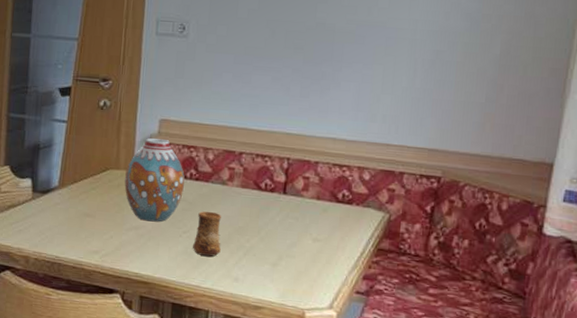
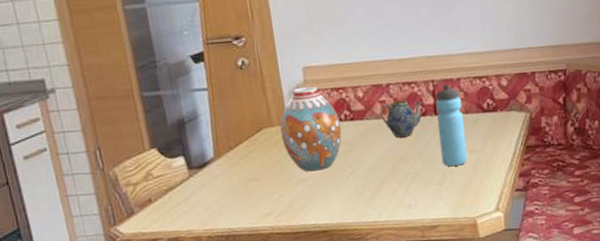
cup: present [193,211,221,257] -> none [360,147,389,192]
teapot: none [226,171,273,209] -> present [380,100,422,138]
water bottle: none [280,165,316,252] -> present [436,84,468,167]

